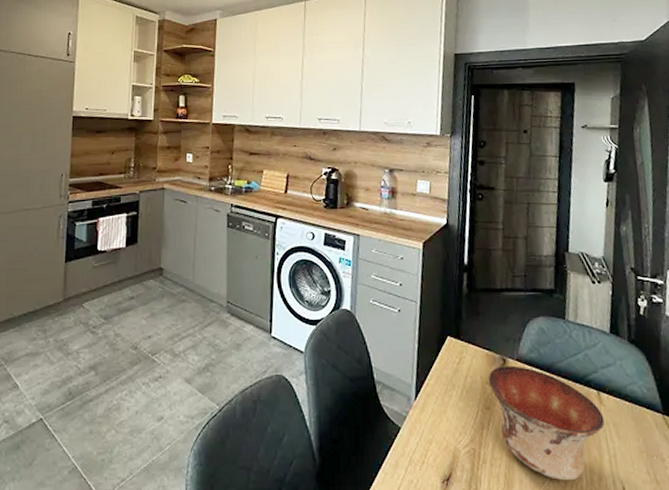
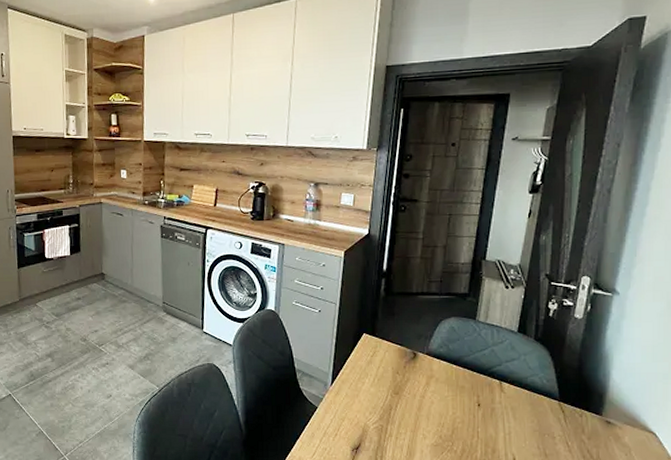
bowl: present [488,365,605,481] -> none [398,359,503,452]

